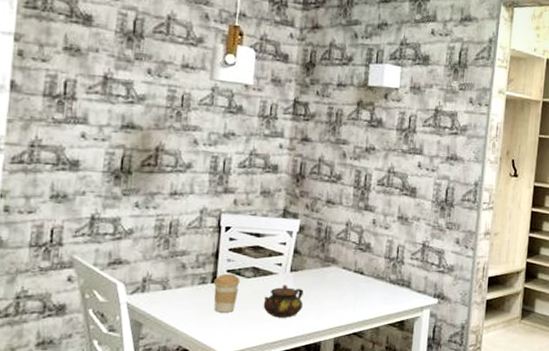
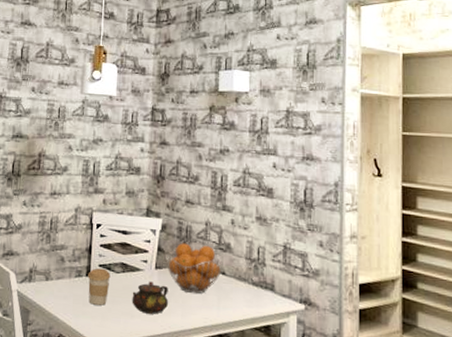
fruit basket: none [301,244,364,295] -> present [164,243,225,294]

